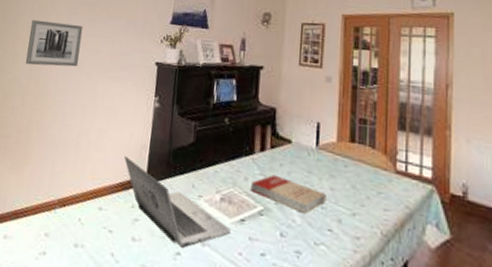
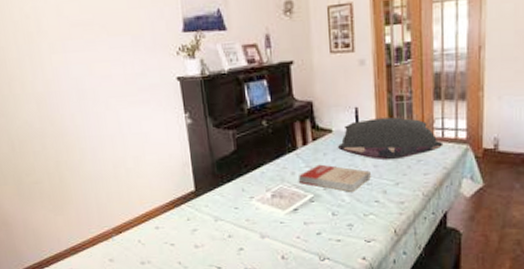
wall art: present [25,19,83,67] -> none [21,51,92,106]
laptop: present [124,155,230,248] -> none [168,175,286,244]
pillow: none [296,136,407,187] -> present [338,117,444,160]

